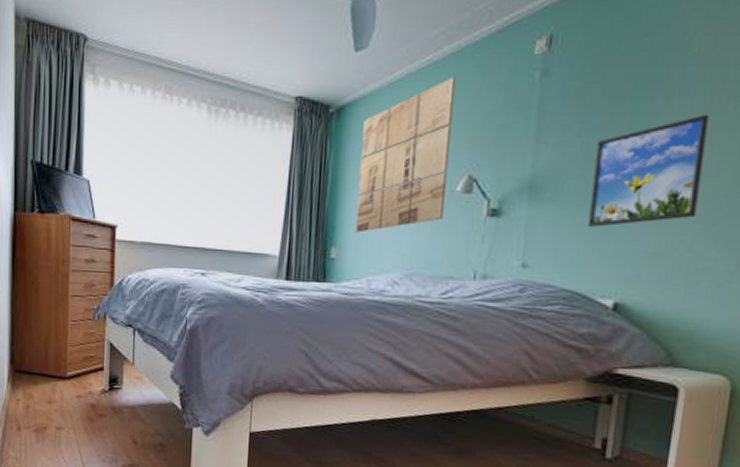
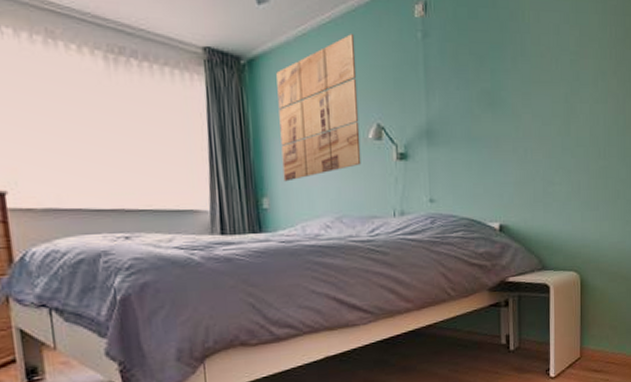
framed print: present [588,114,710,227] -> none [471,72,543,164]

